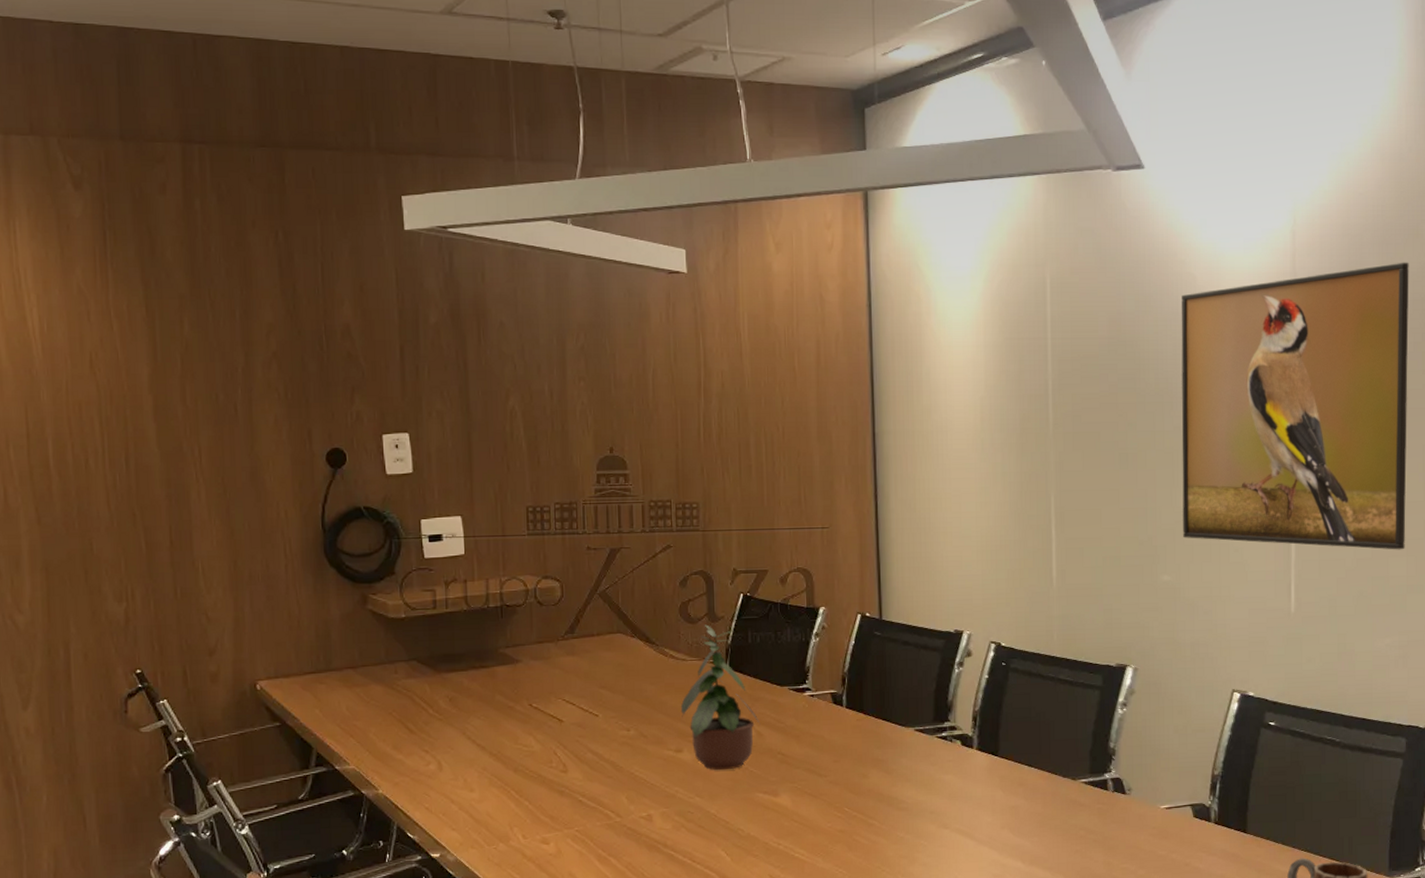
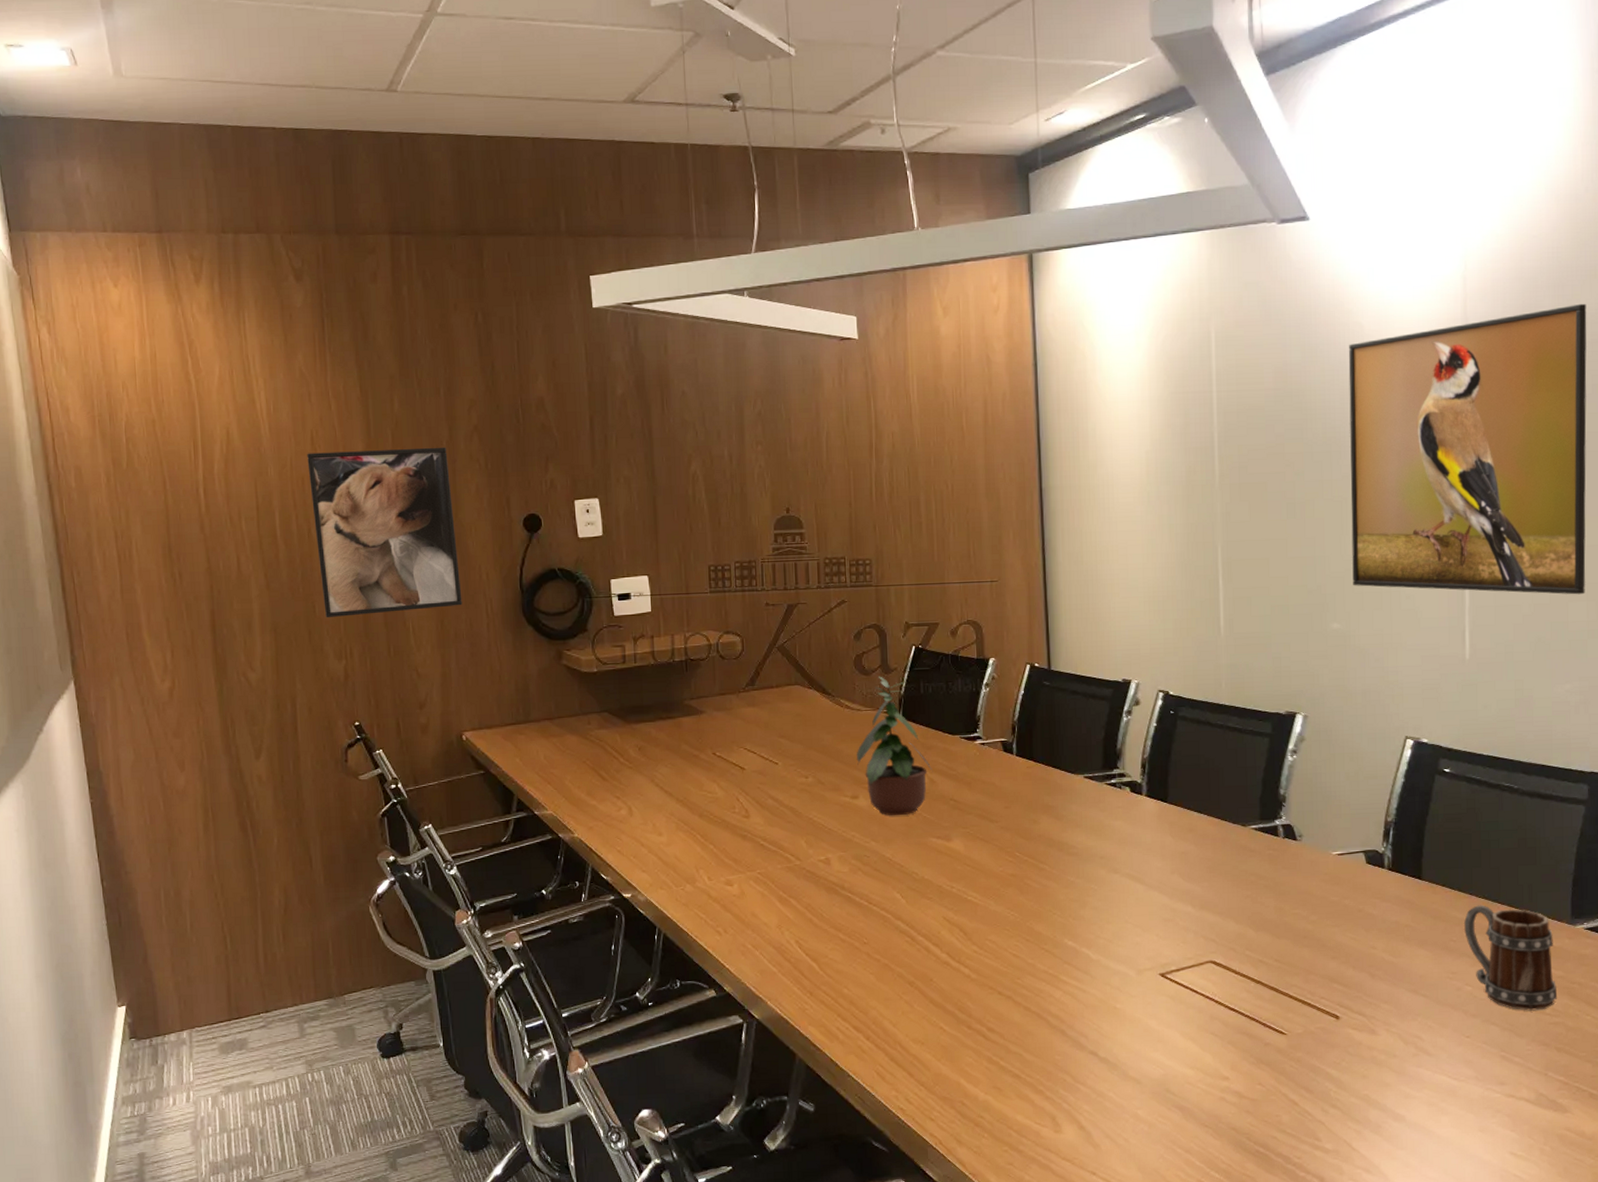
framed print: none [85,374,258,557] -> present [307,447,462,618]

